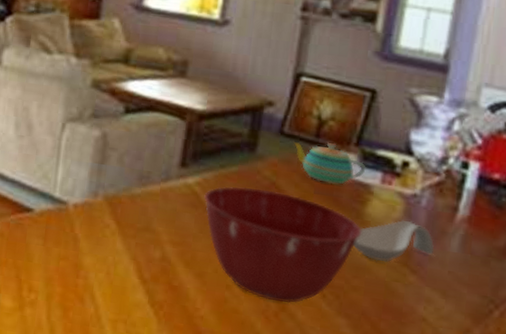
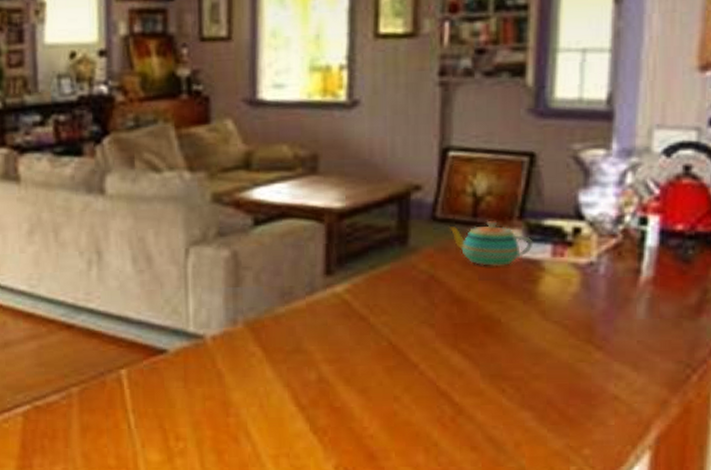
mixing bowl: present [204,186,362,304] -> none [356,284,537,406]
spoon rest: present [353,219,435,263] -> none [529,292,619,343]

